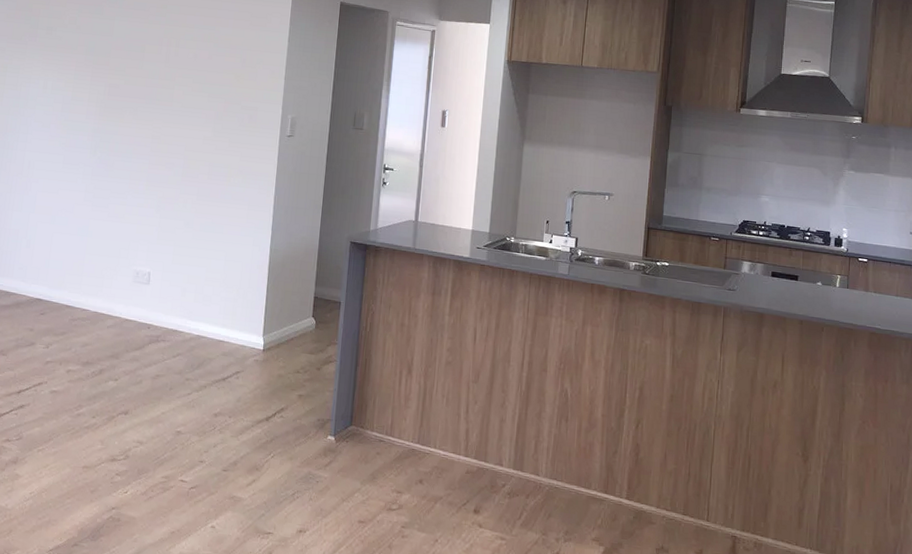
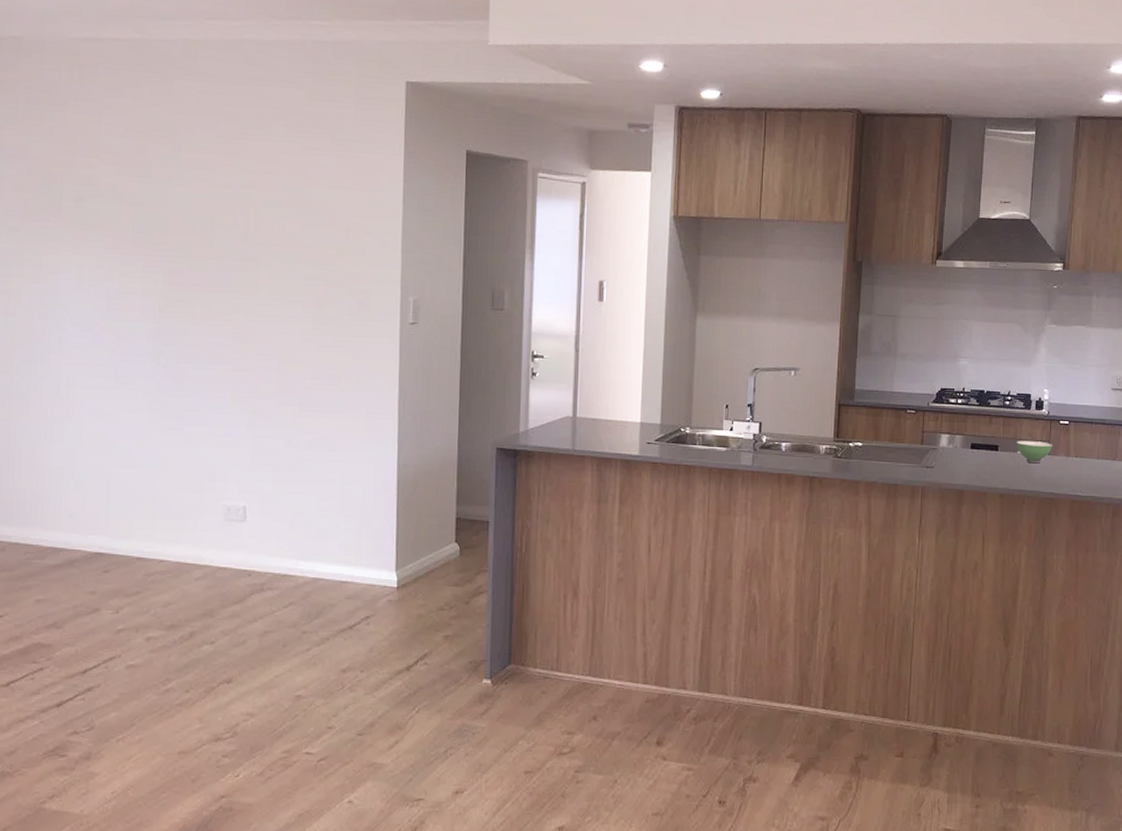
bowl: none [815,273,852,296] -> present [1016,441,1053,464]

